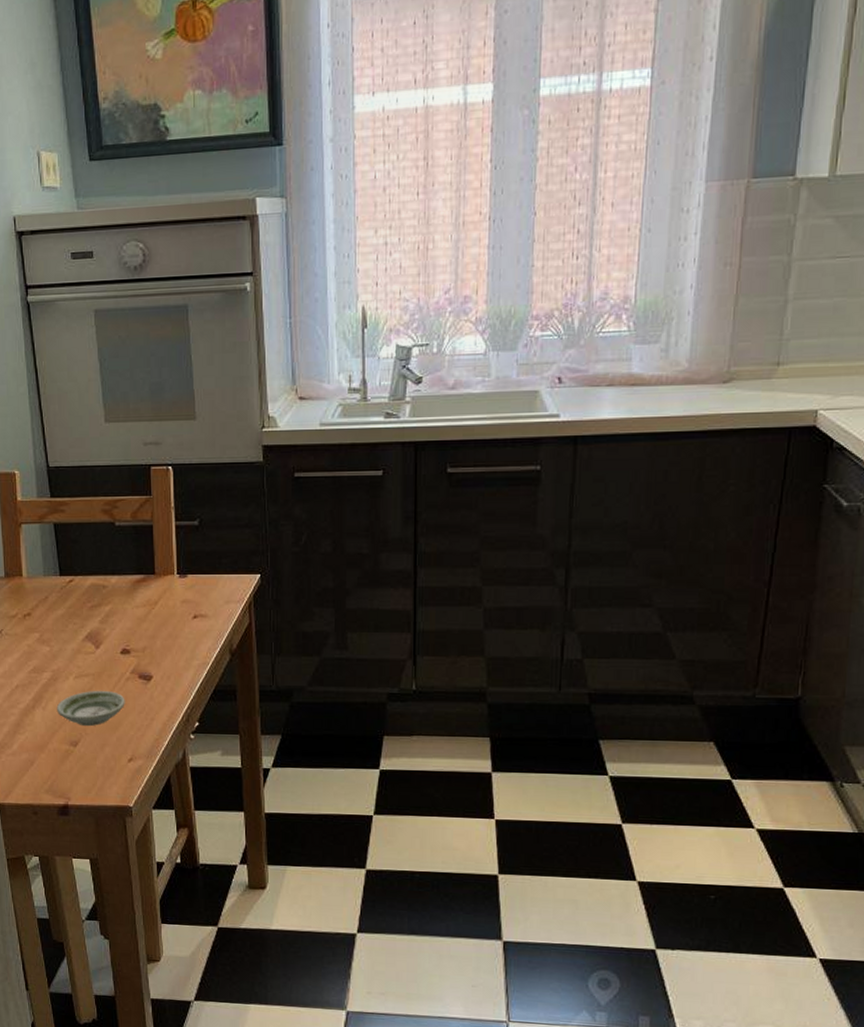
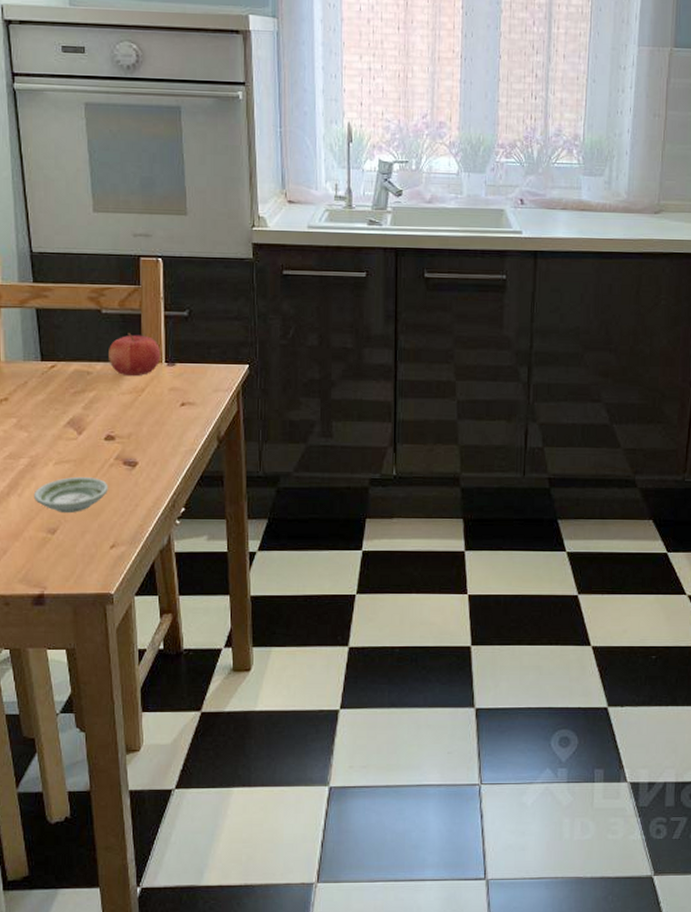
fruit: none [123,545,173,589] -> present [109,333,161,377]

